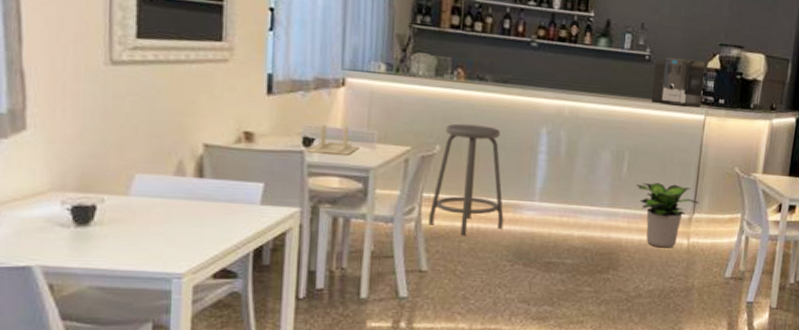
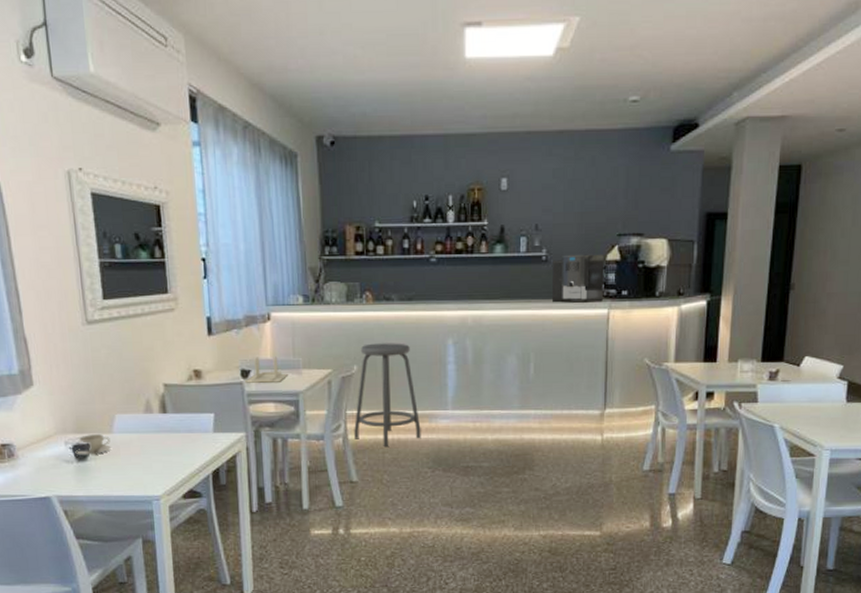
teacup: none [74,195,125,220] -> present [75,434,111,455]
potted plant: present [637,183,699,248] -> none [545,381,610,445]

